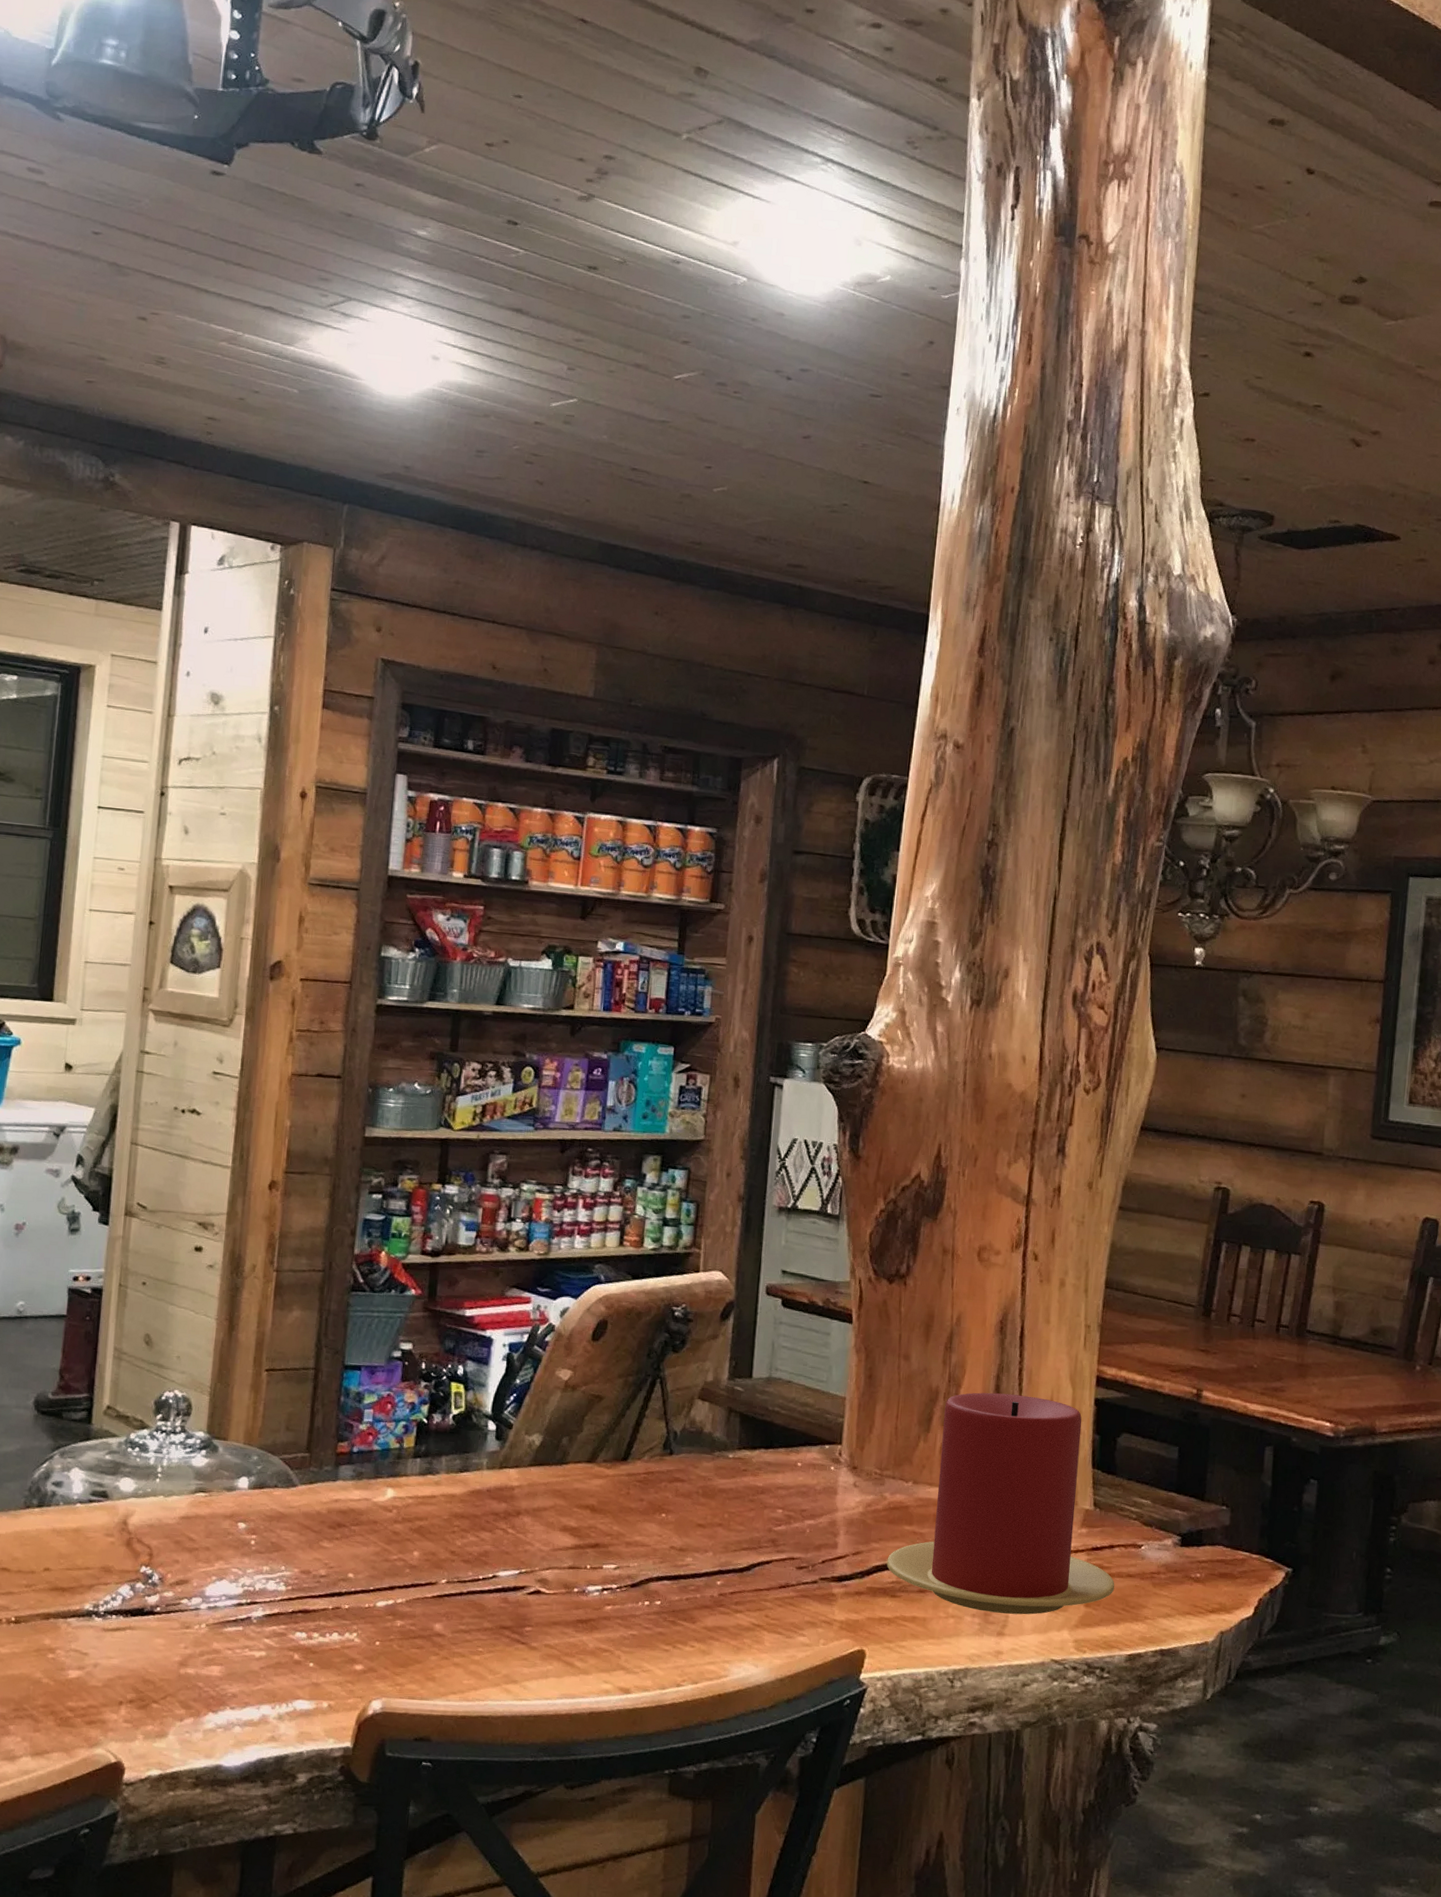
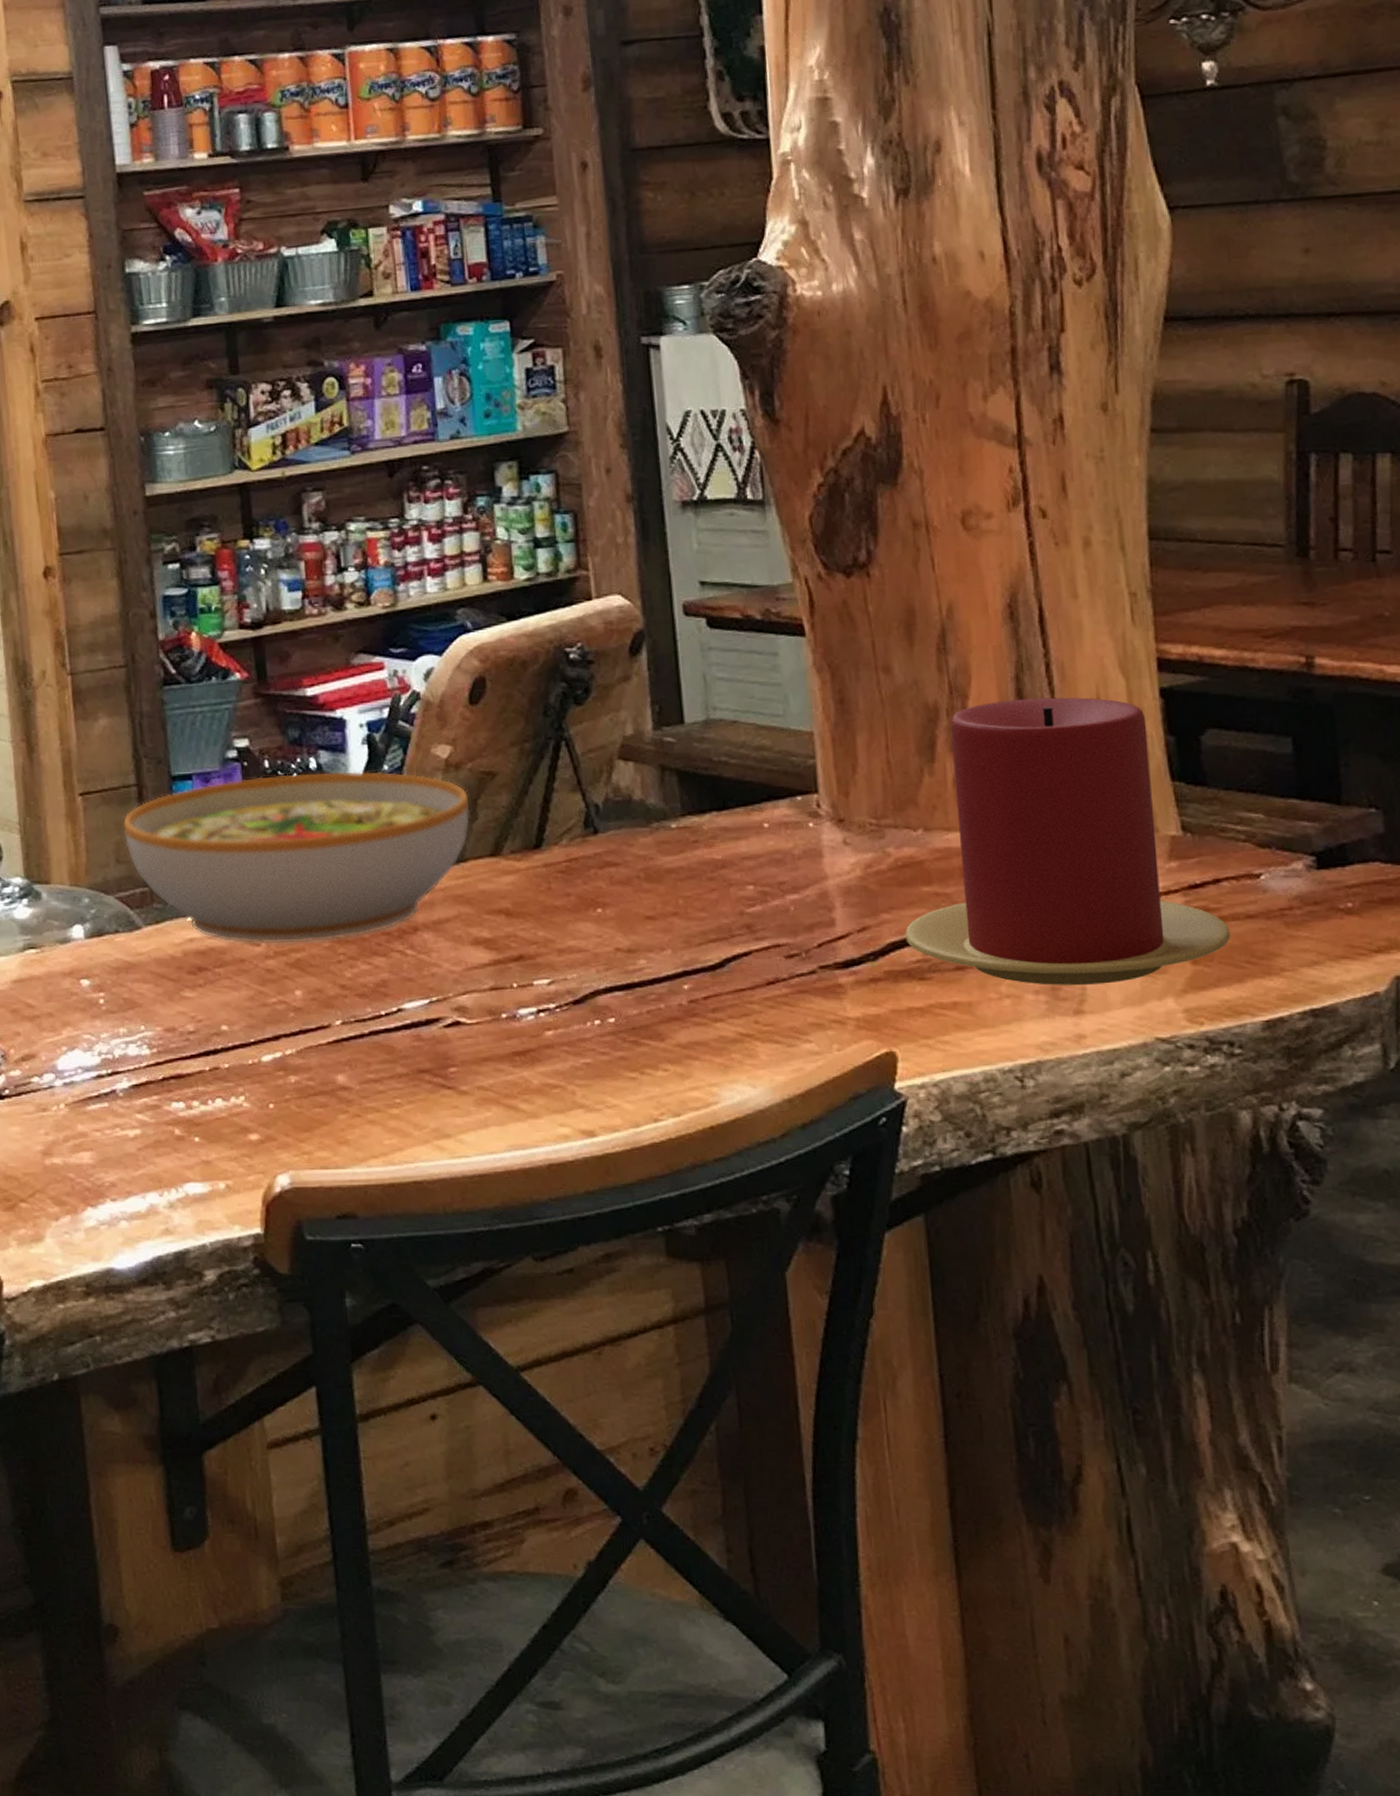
bowl: none [296,1375,579,1515] -> present [123,771,470,944]

